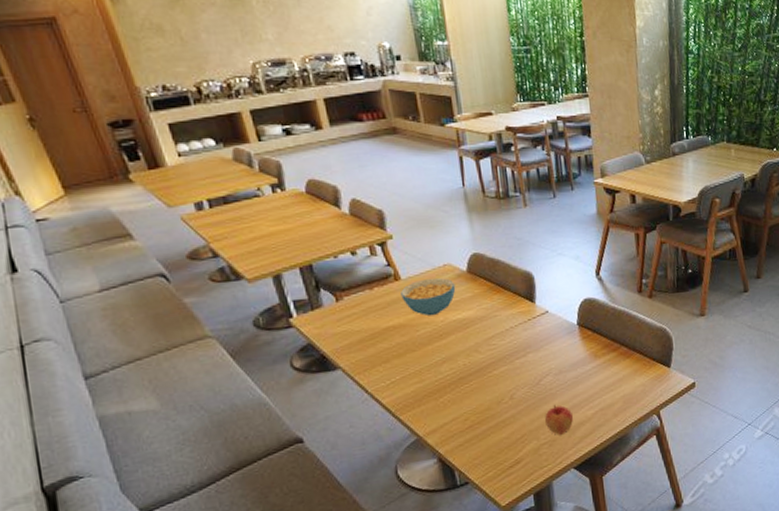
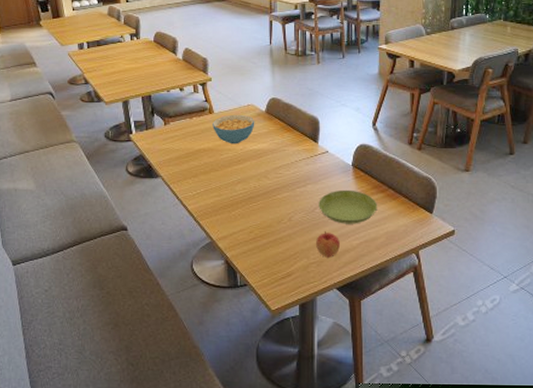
saucer: none [543,352,611,394] -> present [319,189,378,224]

